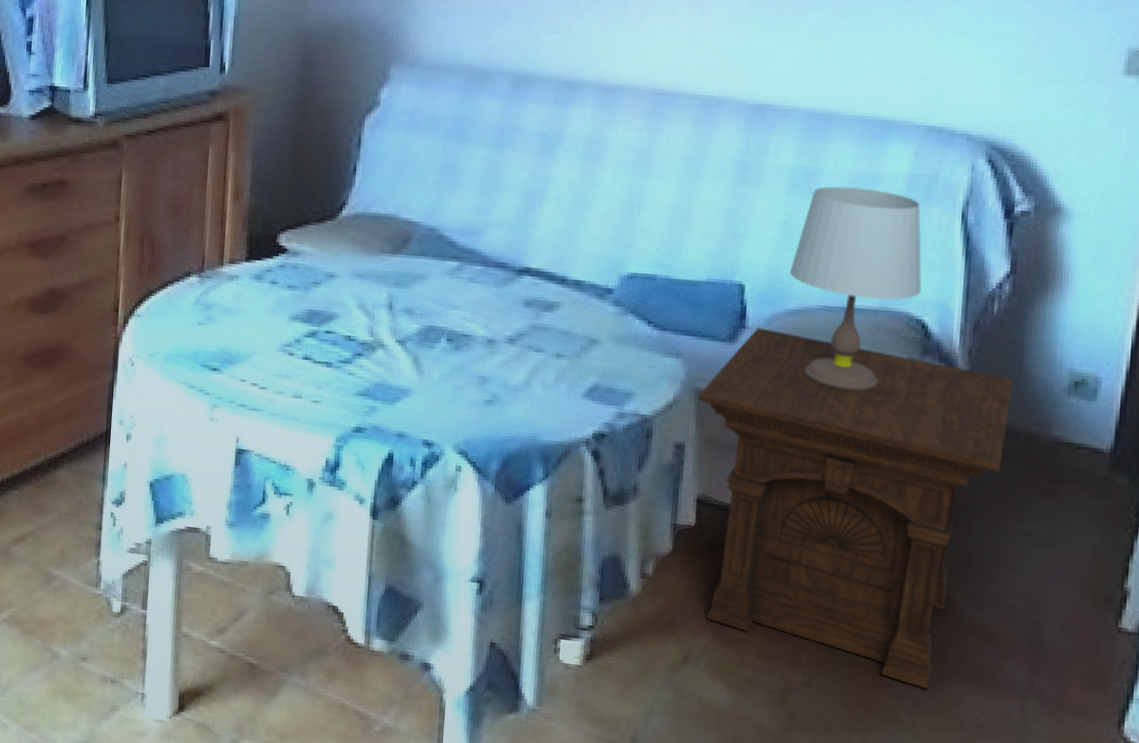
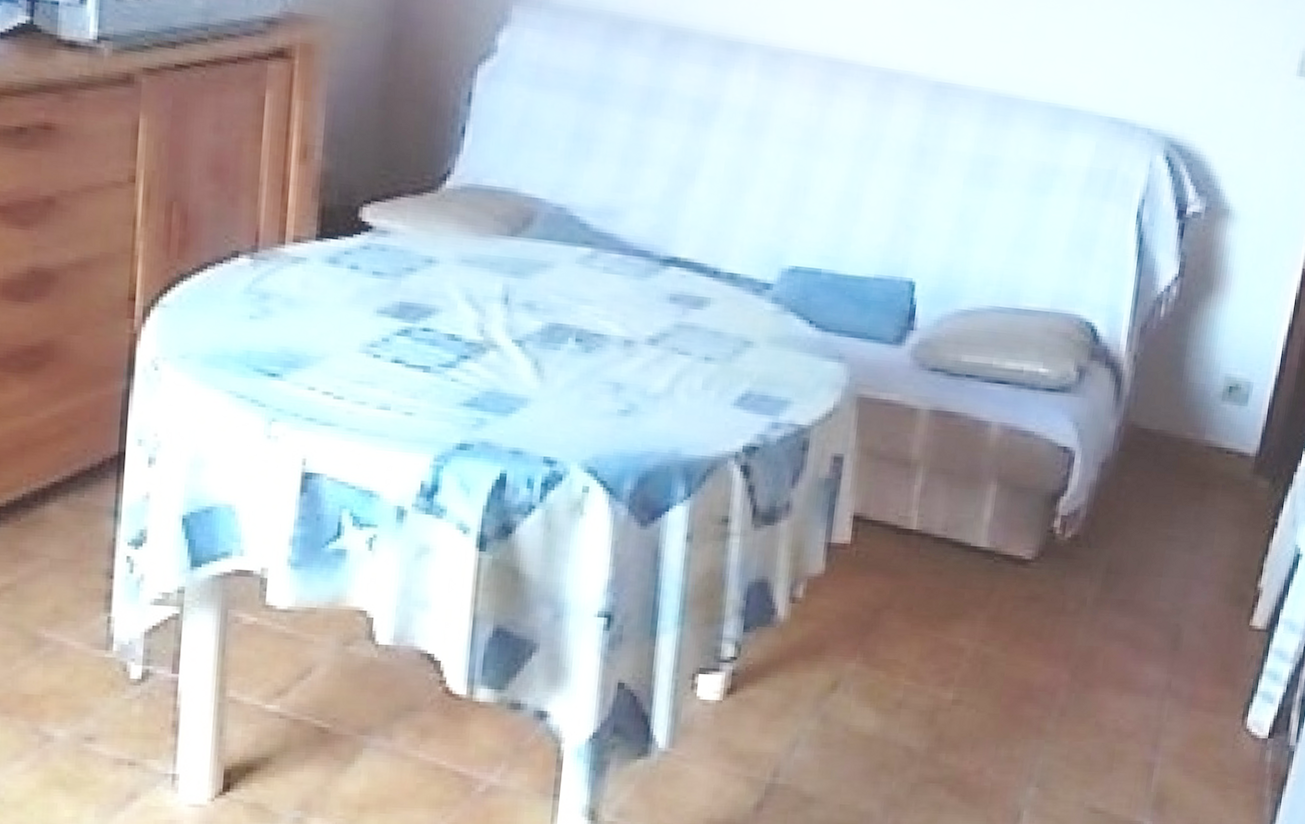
side table: present [698,327,1013,690] -> none [858,329,1173,698]
table lamp: present [790,186,922,391] -> none [963,177,1098,397]

